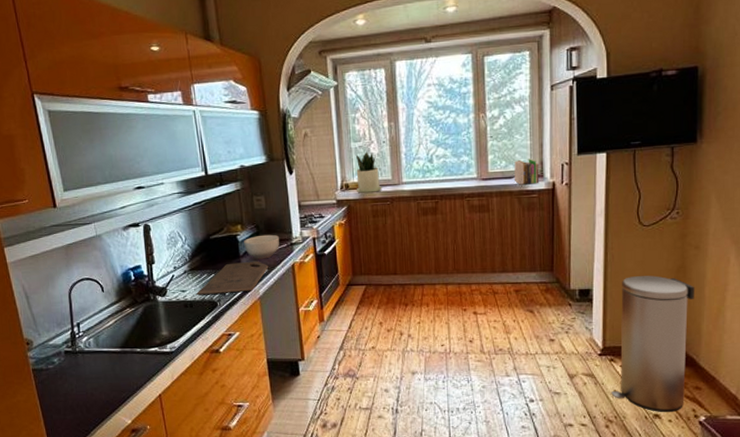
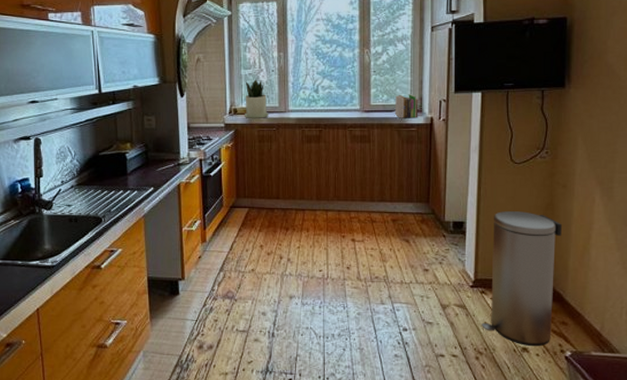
cutting board: present [195,261,269,296] -> none [81,179,155,211]
bowl: present [244,234,279,259] -> none [132,154,167,178]

